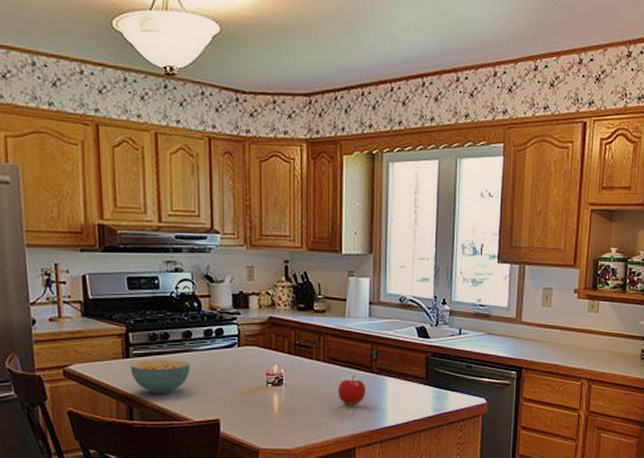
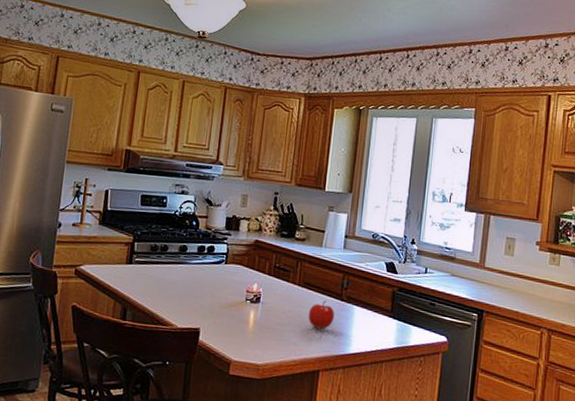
cereal bowl: present [130,360,191,395] -> none [130,267,182,300]

